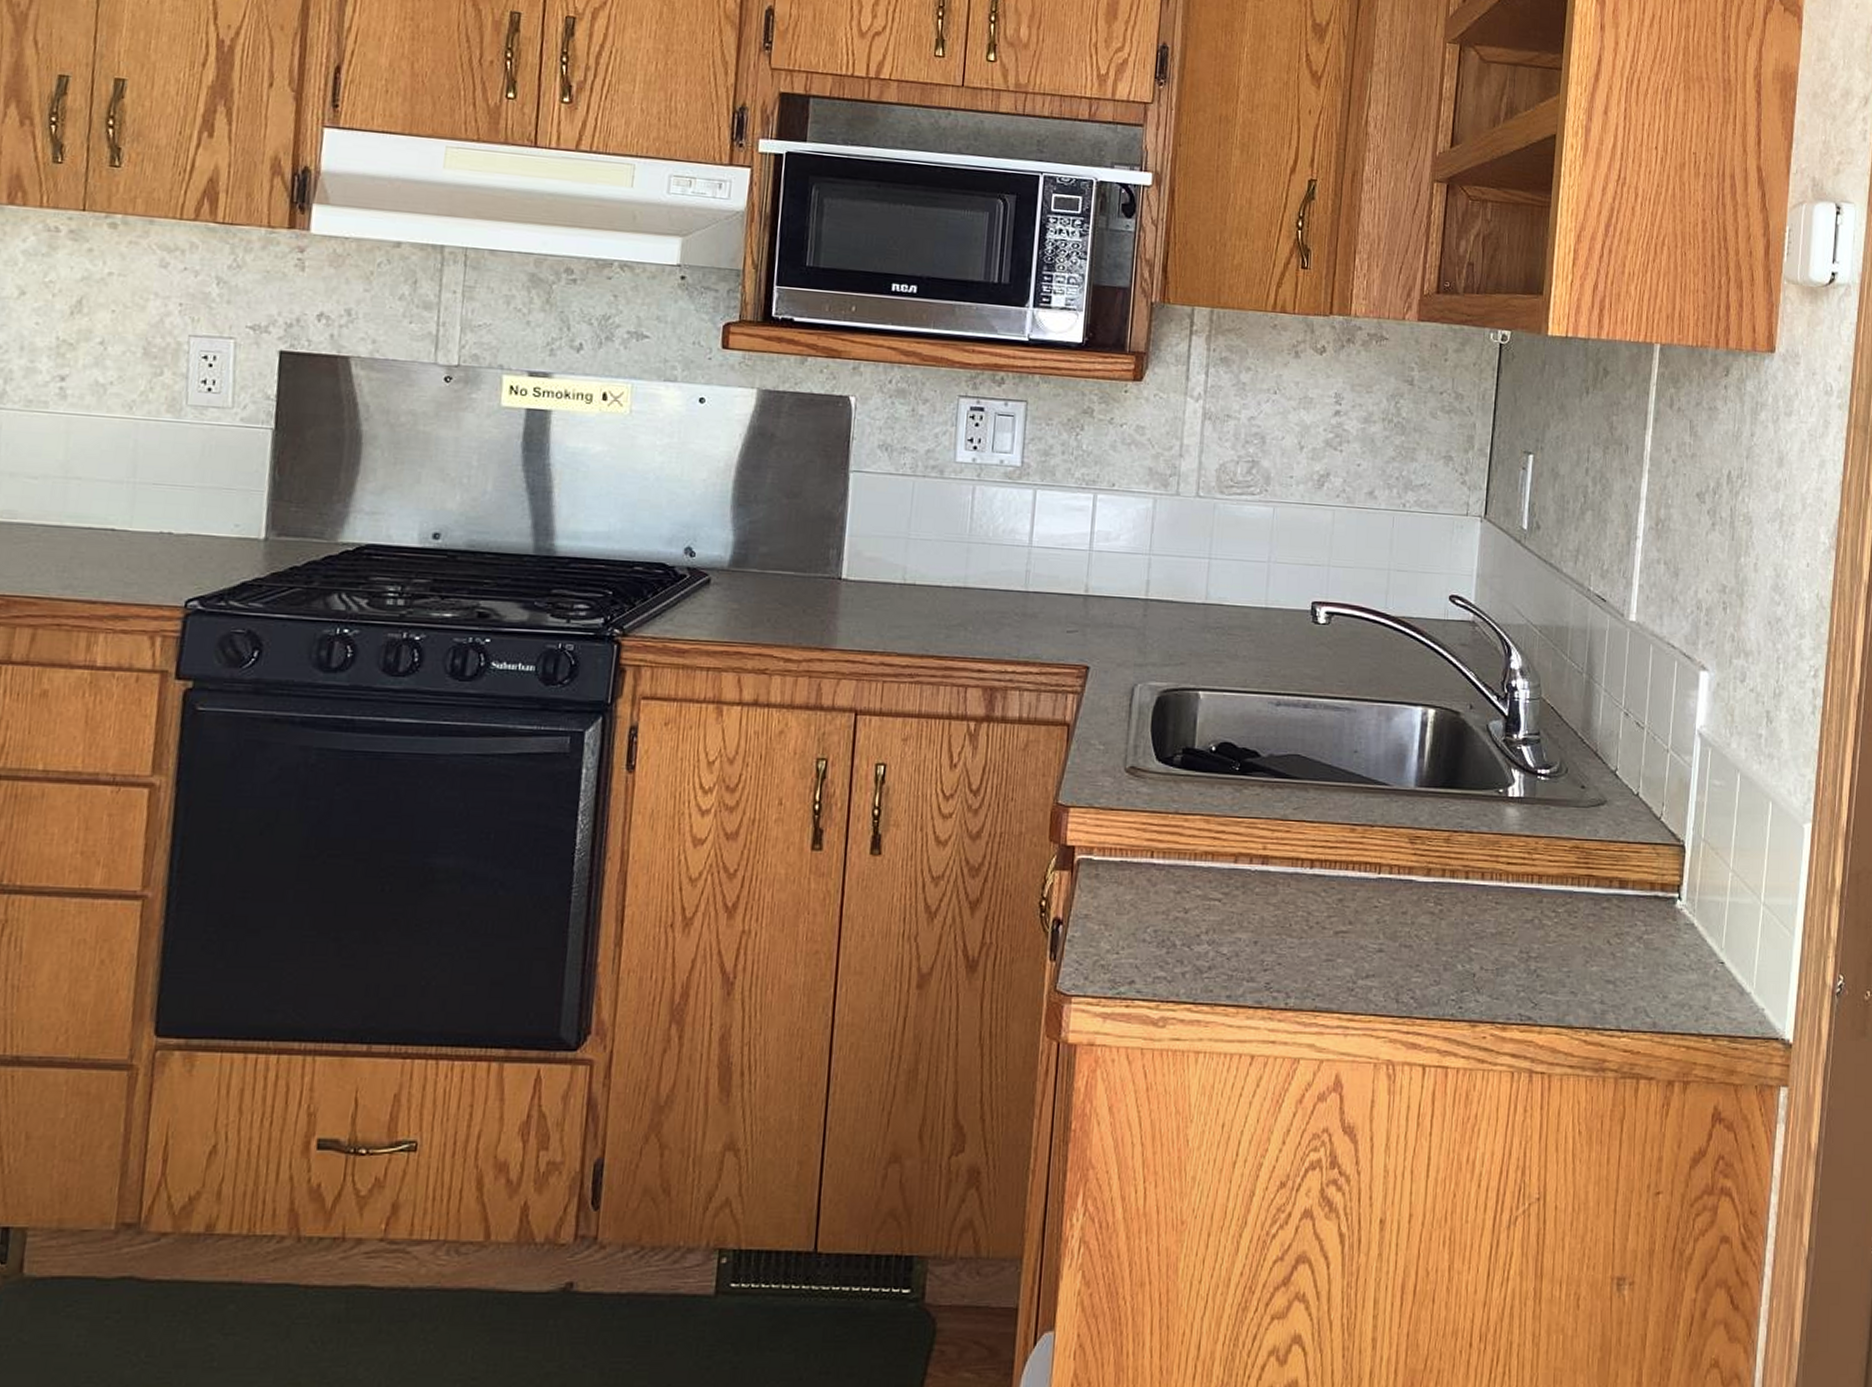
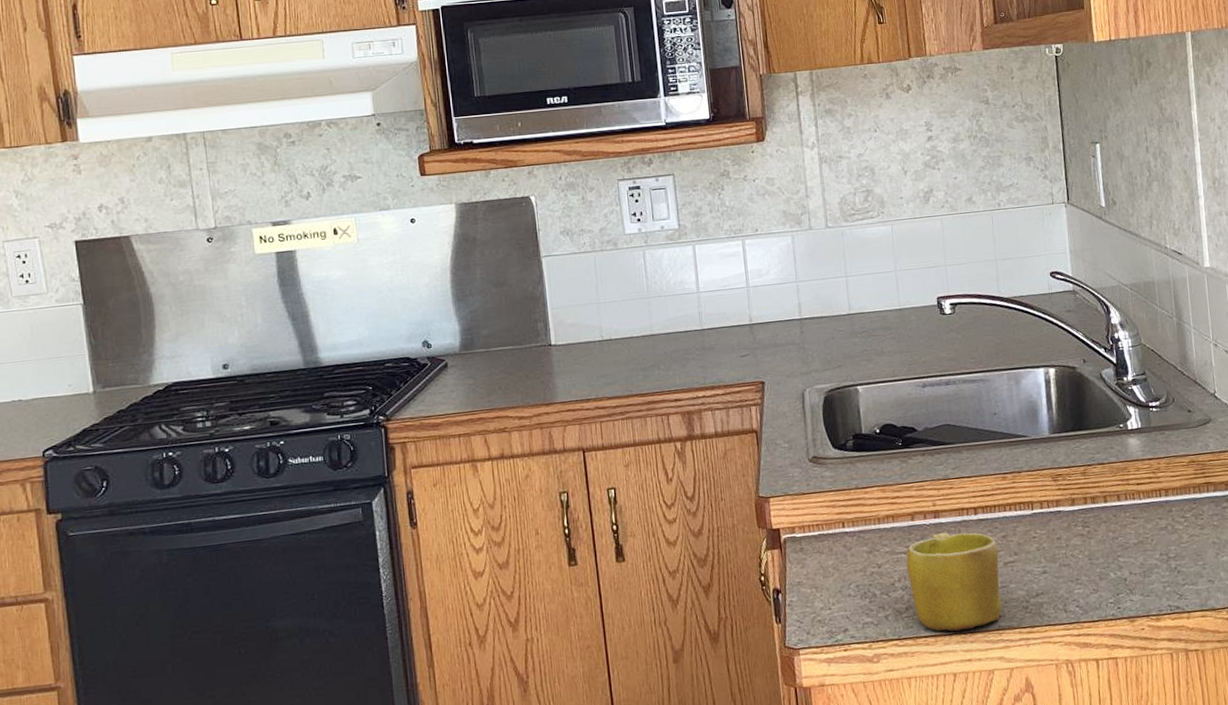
mug: none [1218,883,1331,1004] -> present [906,532,1002,632]

